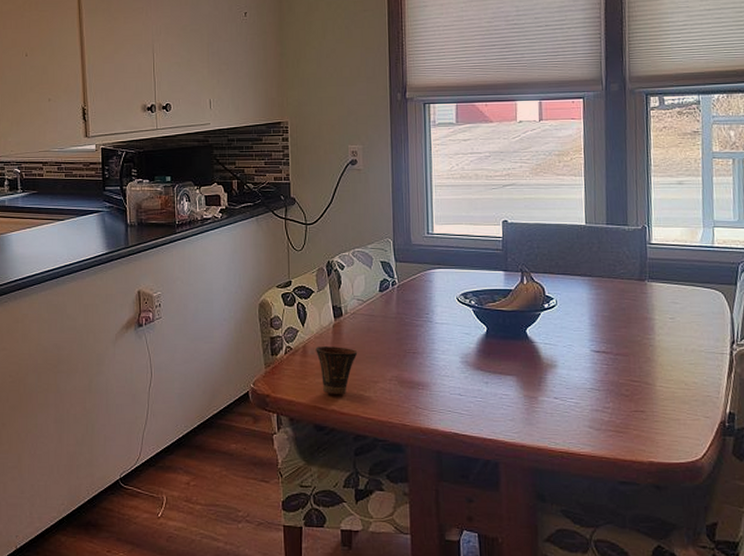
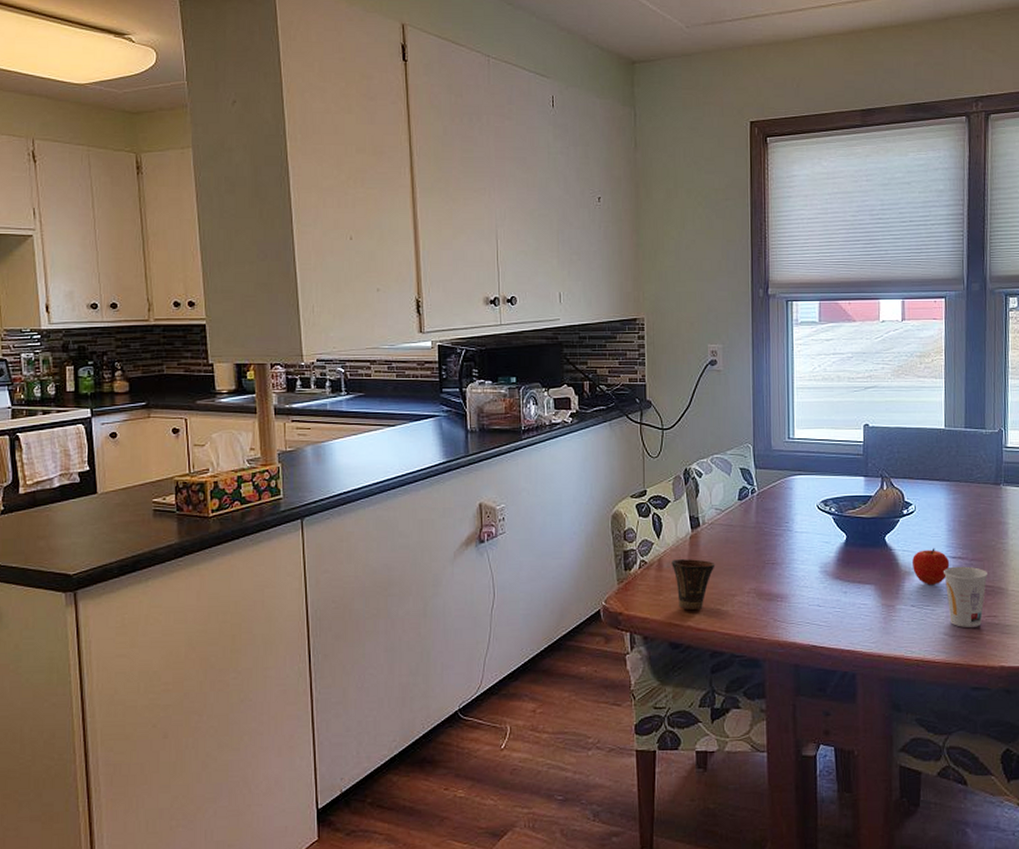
fruit: none [555,342,594,379] -> present [912,548,950,586]
cup: none [587,360,634,421] -> present [944,566,988,627]

